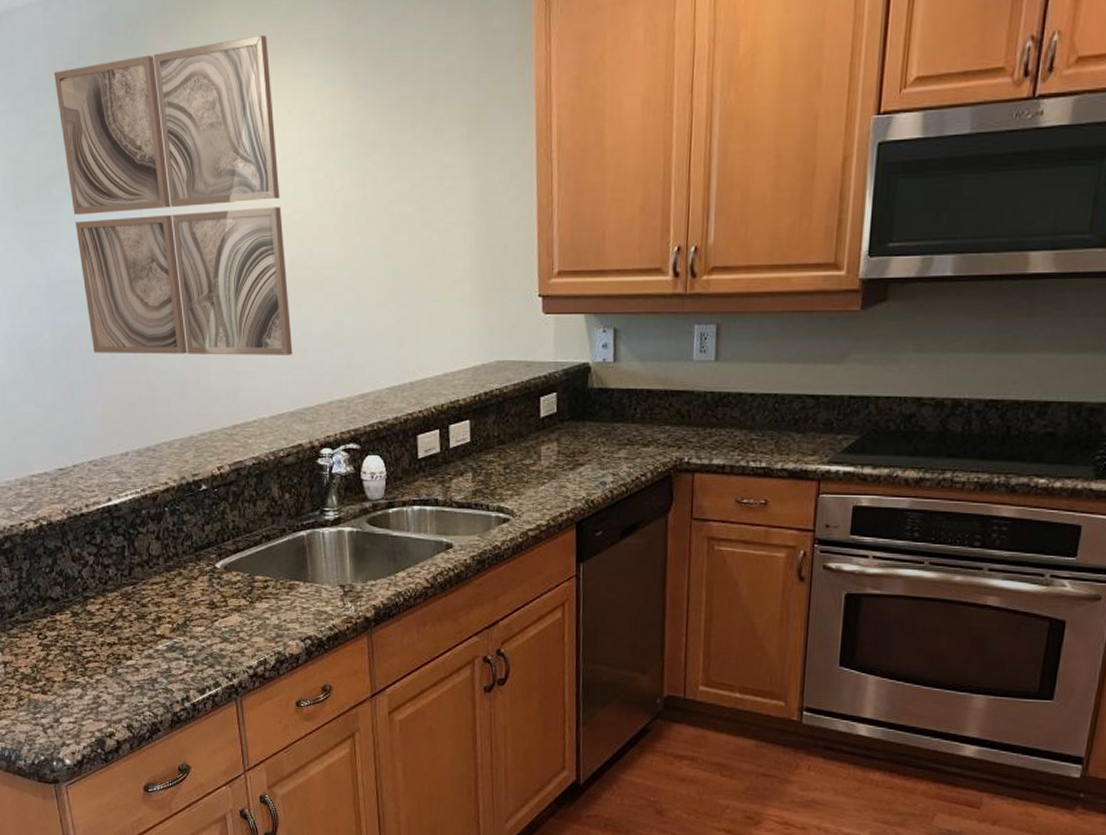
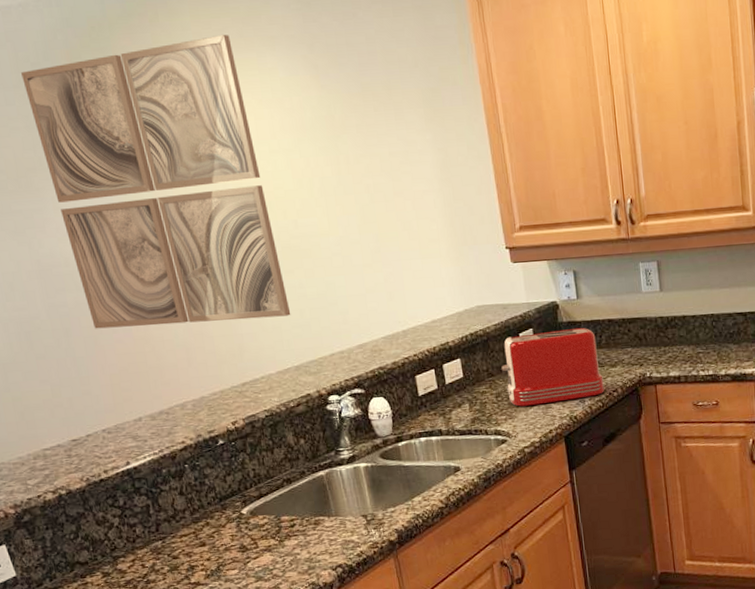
toaster: none [515,397,632,482] -> present [501,328,604,407]

